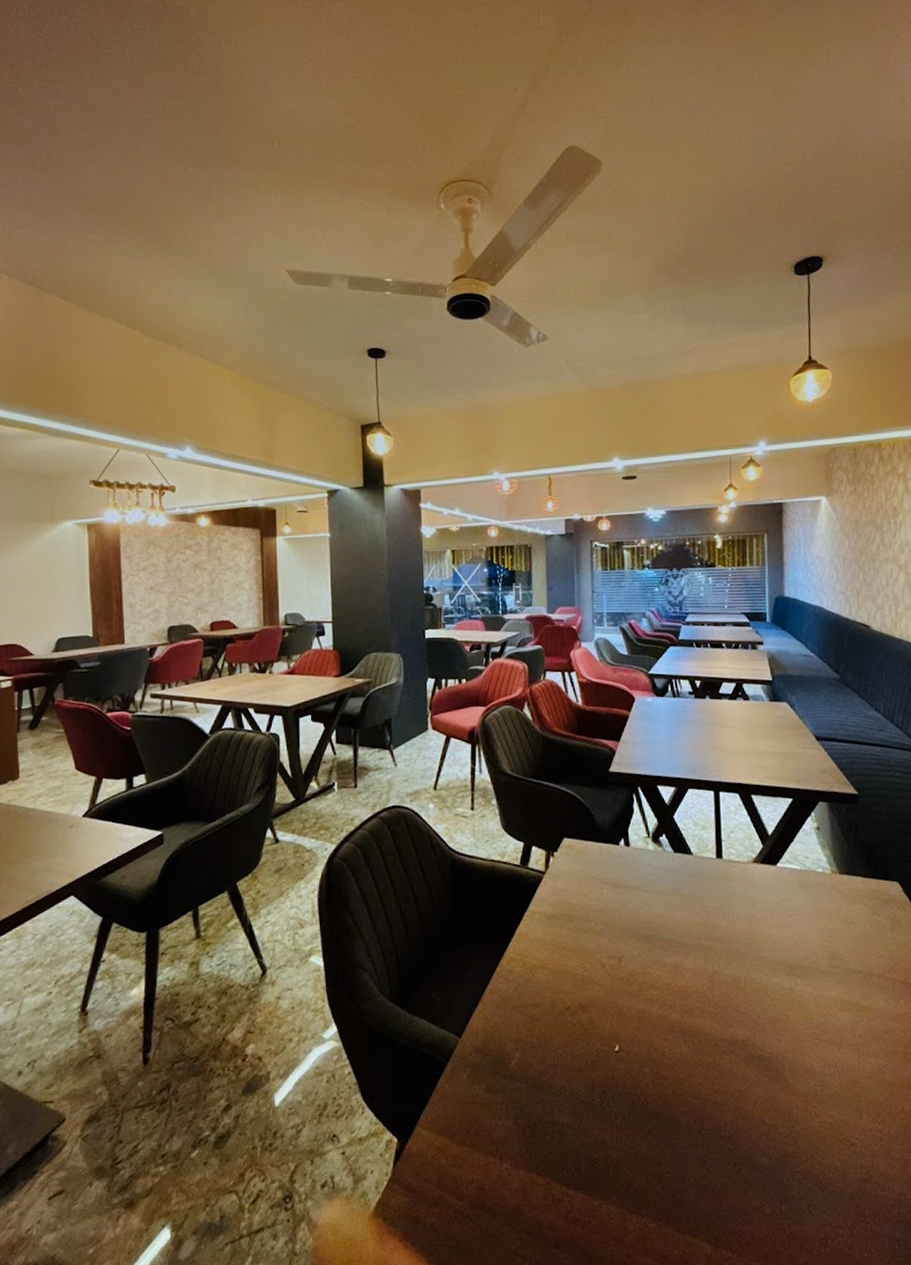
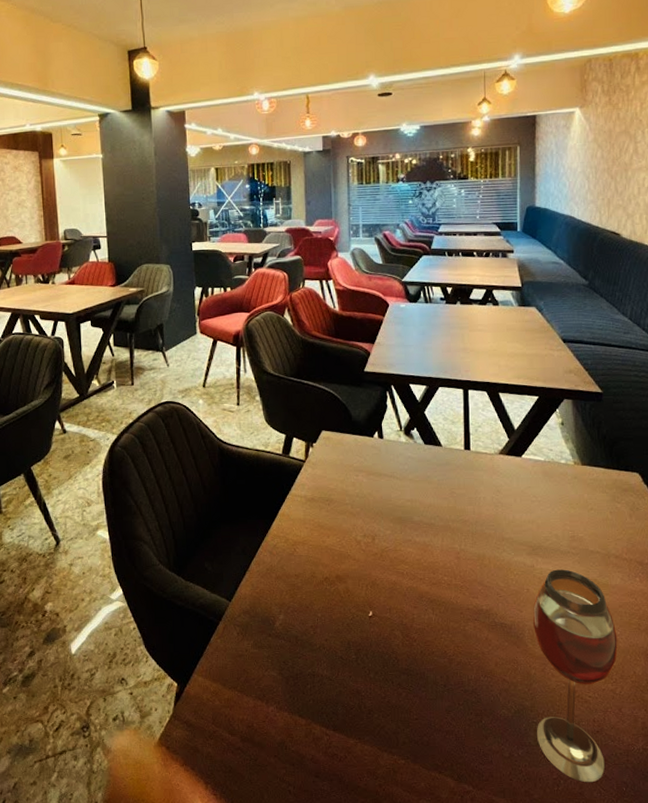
wineglass: none [792,991,884,1241] -> present [532,569,618,782]

